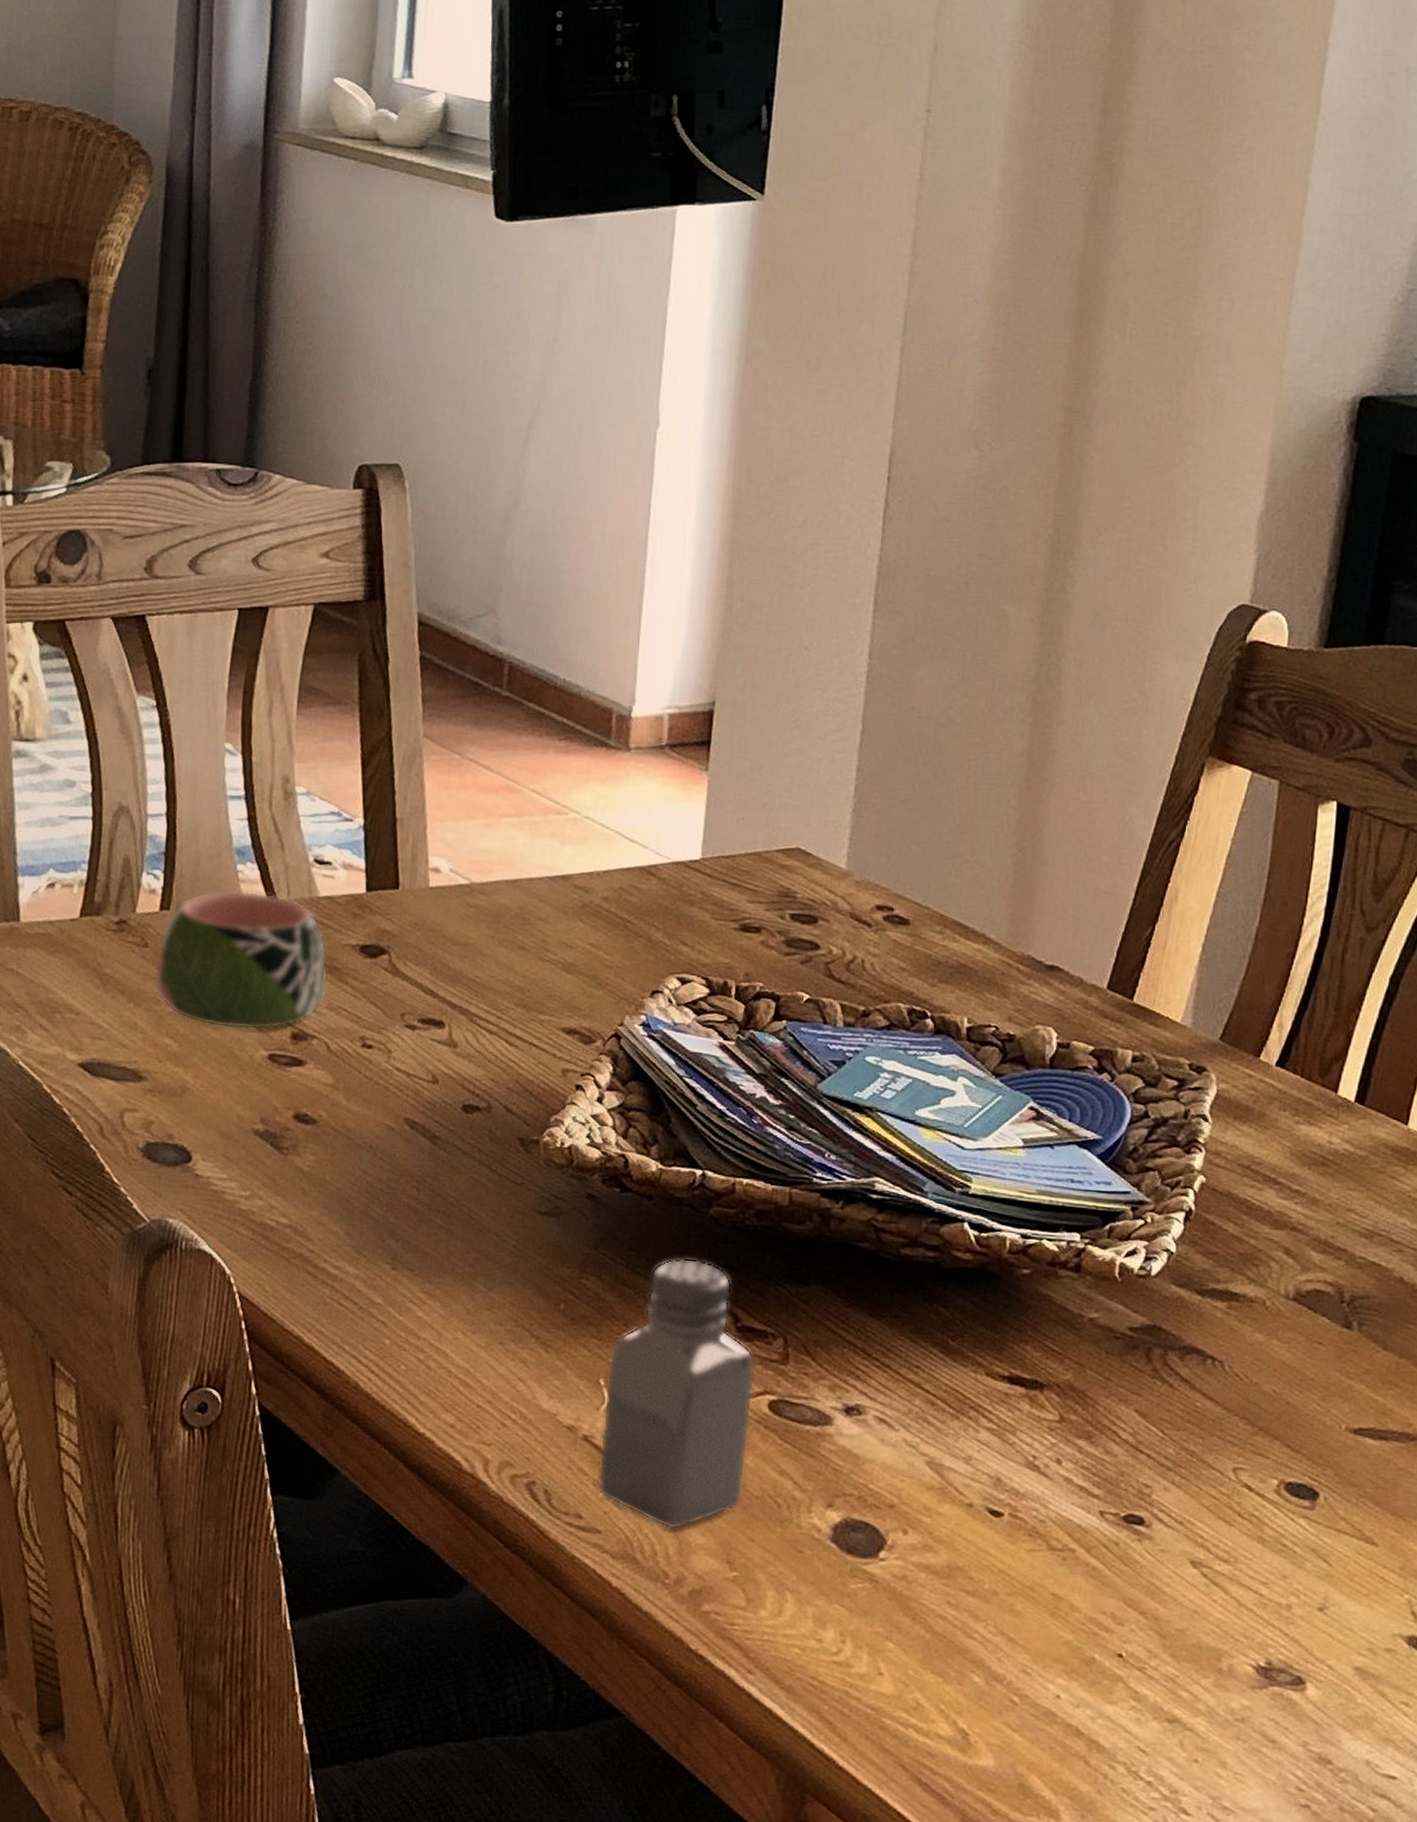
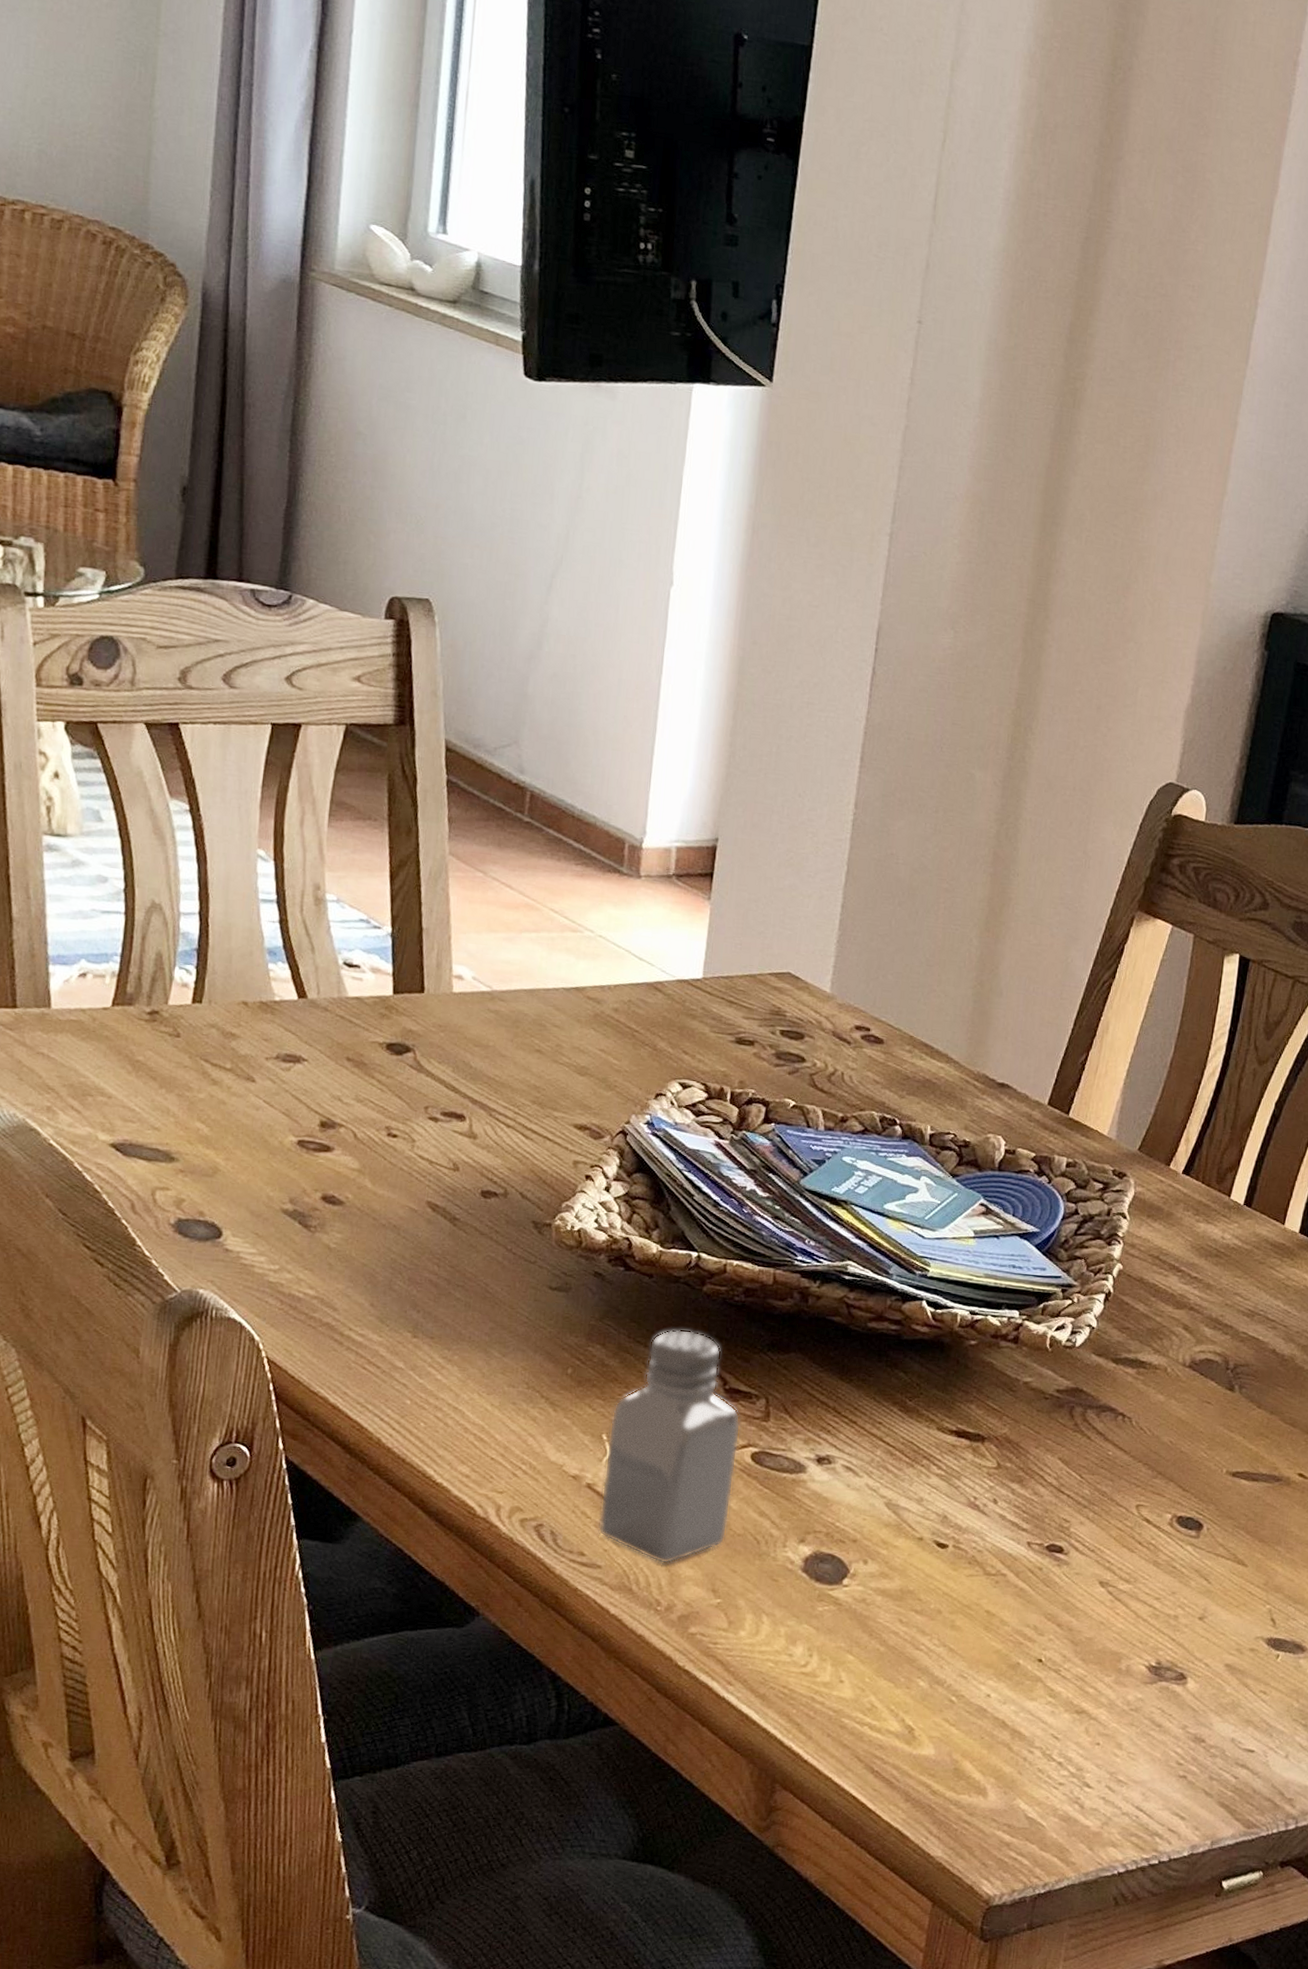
mug: present [155,890,327,1030] -> none [186,987,355,1118]

